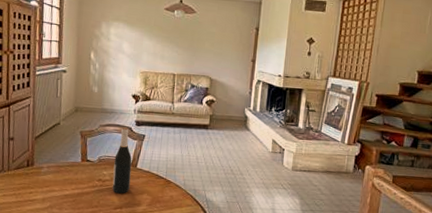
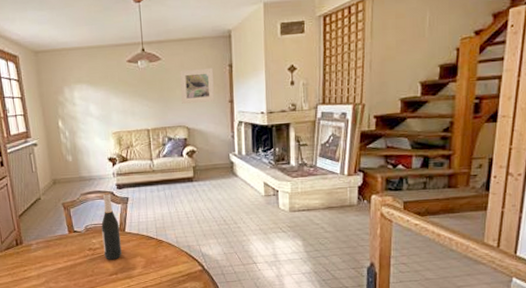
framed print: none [209,25,242,58] -> present [180,67,214,104]

